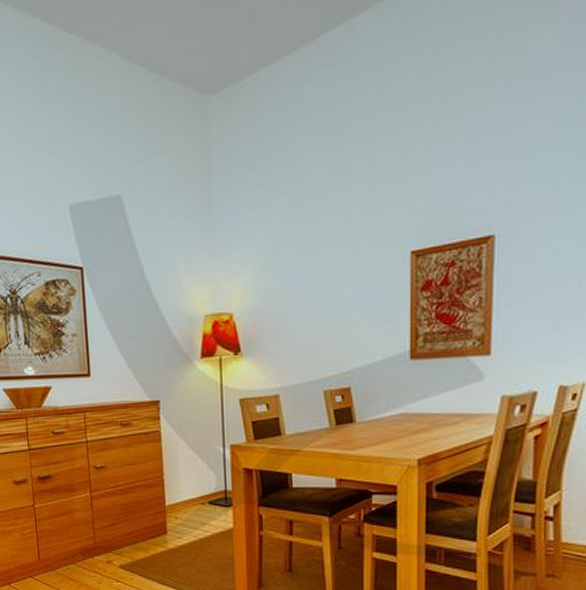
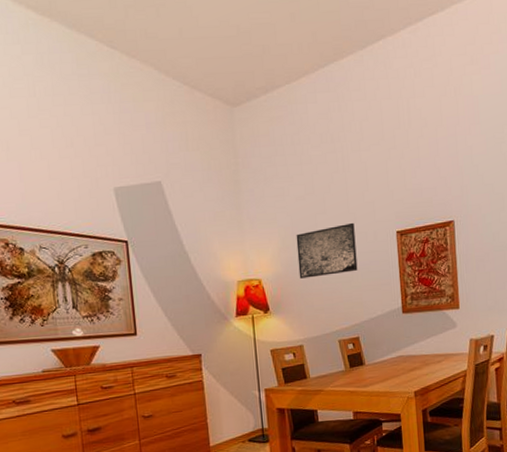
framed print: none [278,240,355,313] -> present [296,222,358,279]

